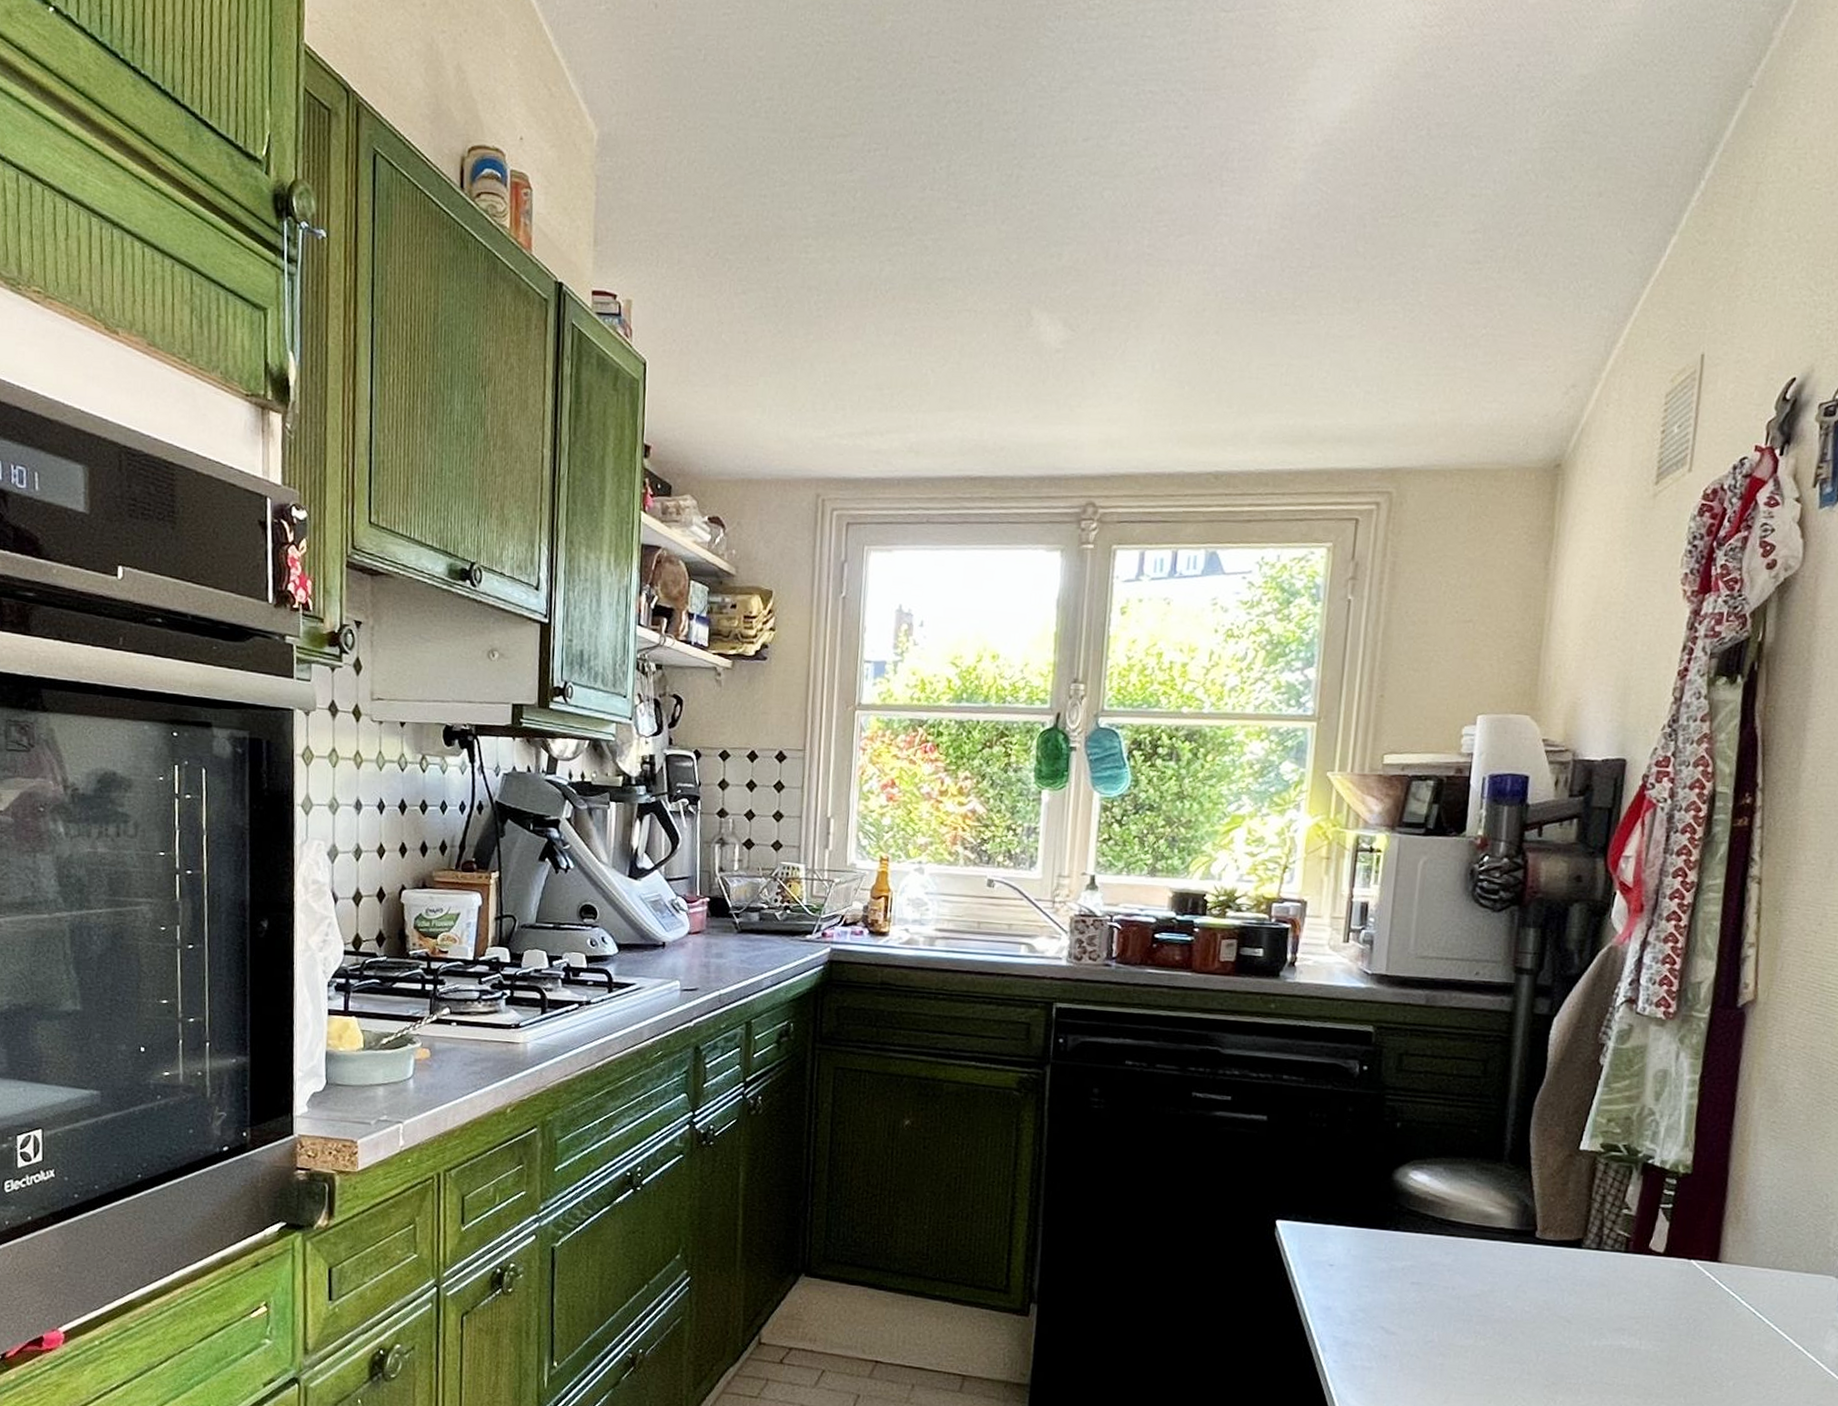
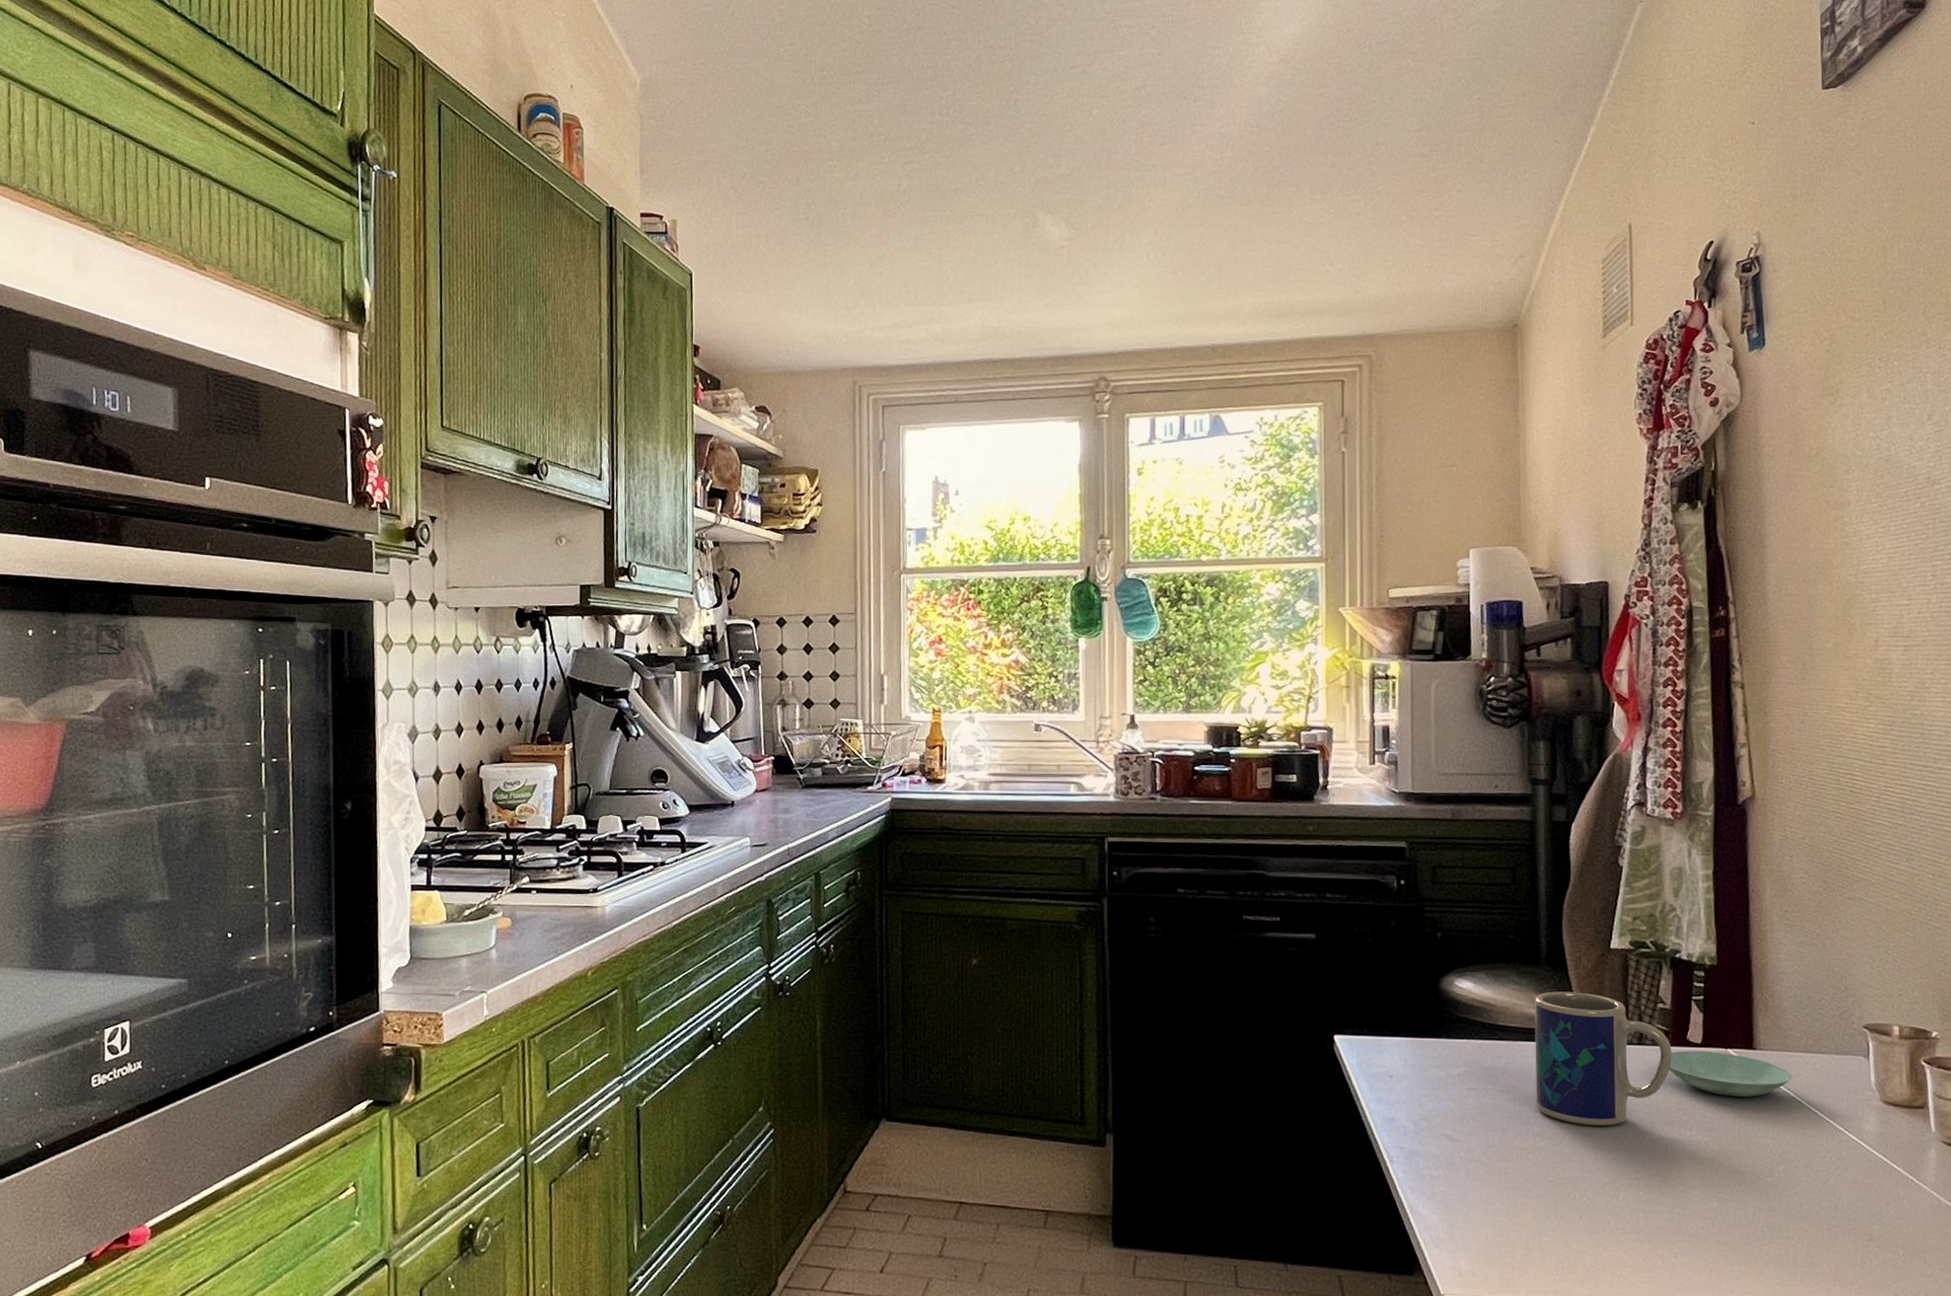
mug: none [1481,1190,1632,1330] -> present [1535,991,1672,1126]
saucer: none [1625,1258,1756,1310] -> present [1668,1050,1793,1098]

